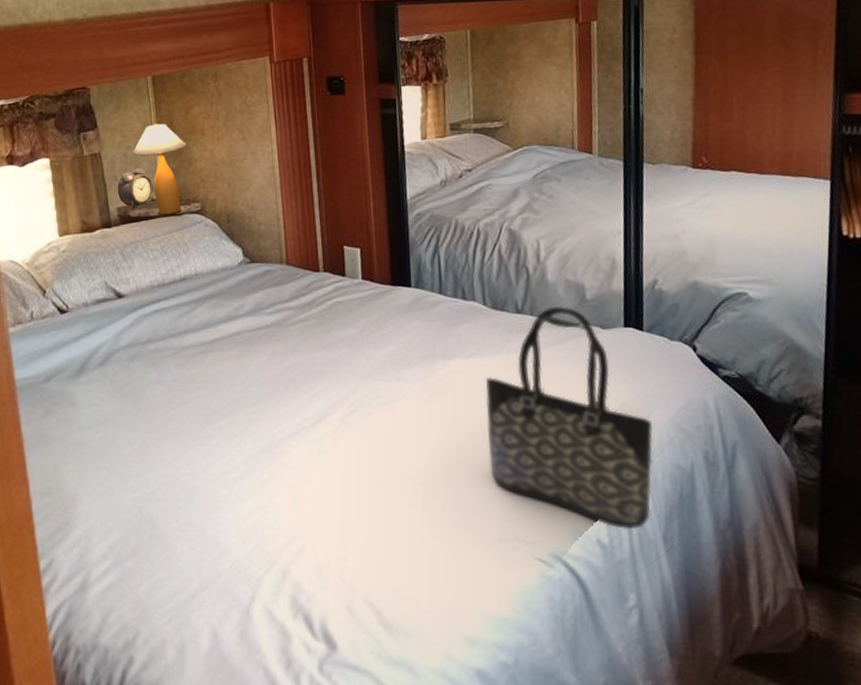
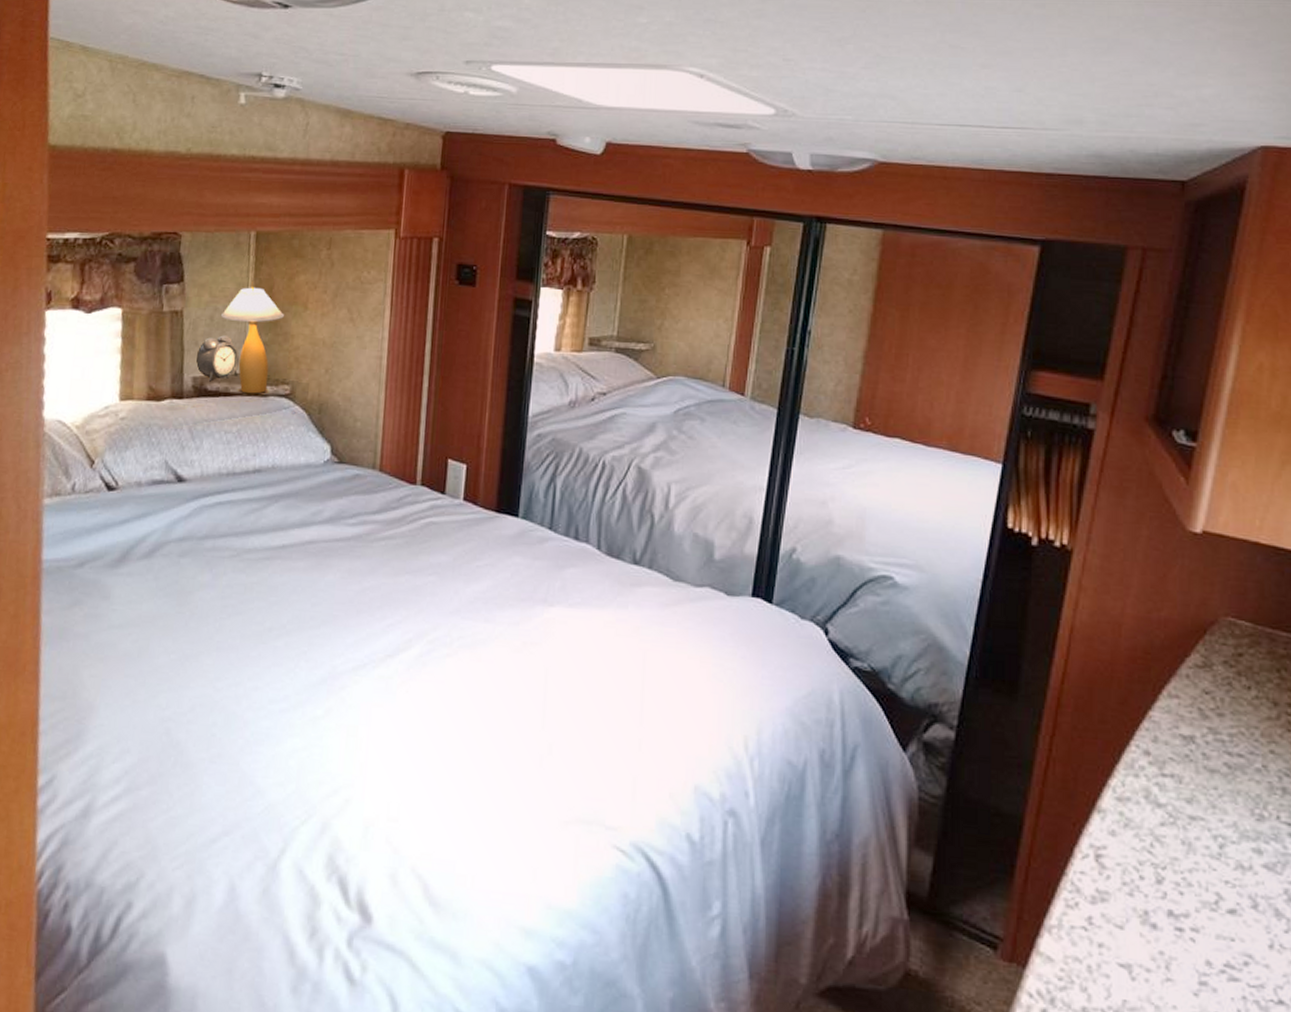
tote bag: present [485,305,653,530] -> none [577,561,768,829]

